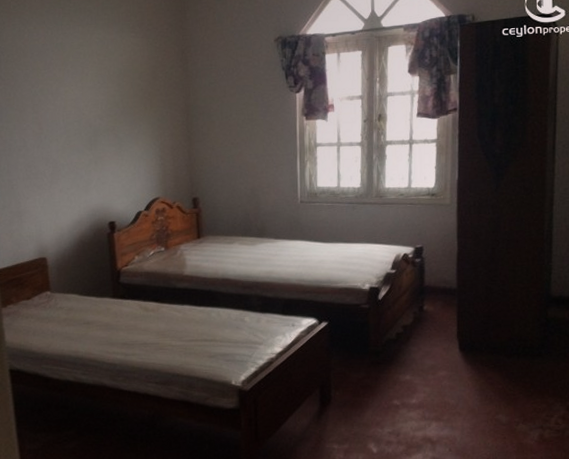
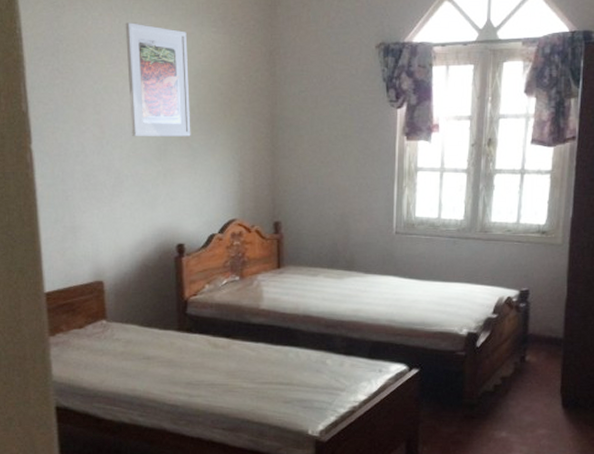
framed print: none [56,33,117,131] -> present [125,22,191,137]

